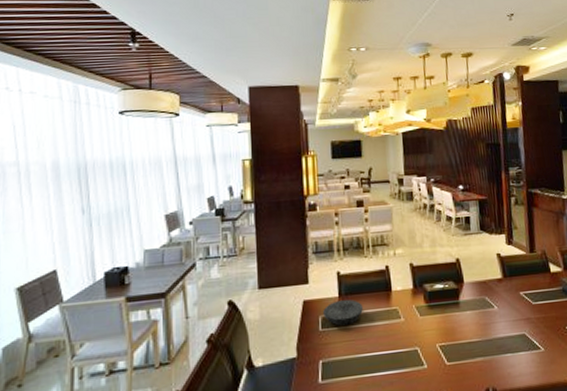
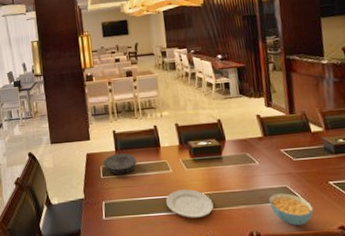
plate: none [395,341,448,376] -> present [166,189,214,218]
cereal bowl: none [506,341,551,378] -> present [268,193,314,225]

